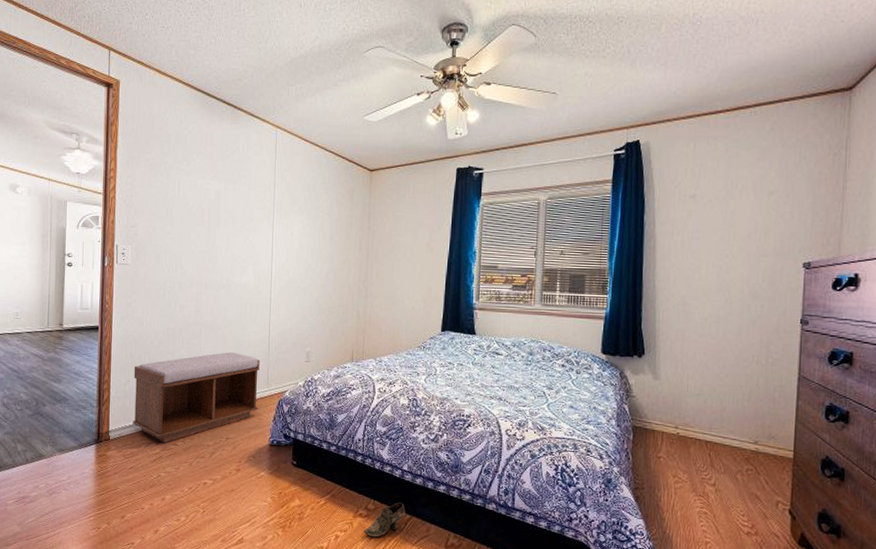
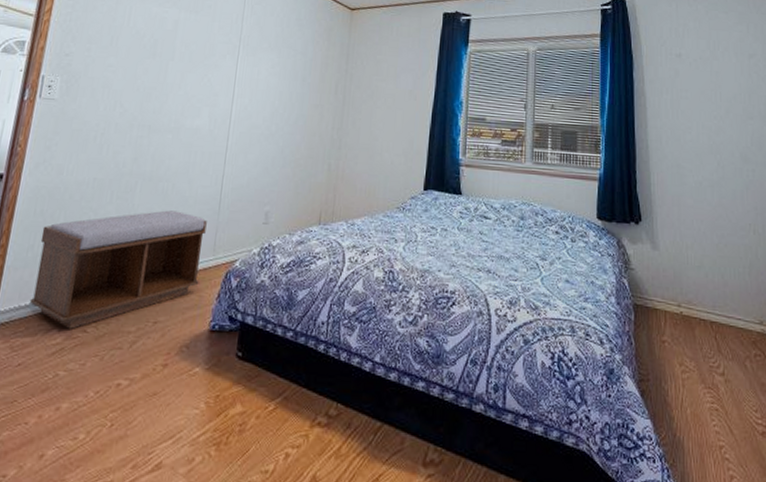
shoe: present [363,502,406,537] -> none [321,405,376,455]

